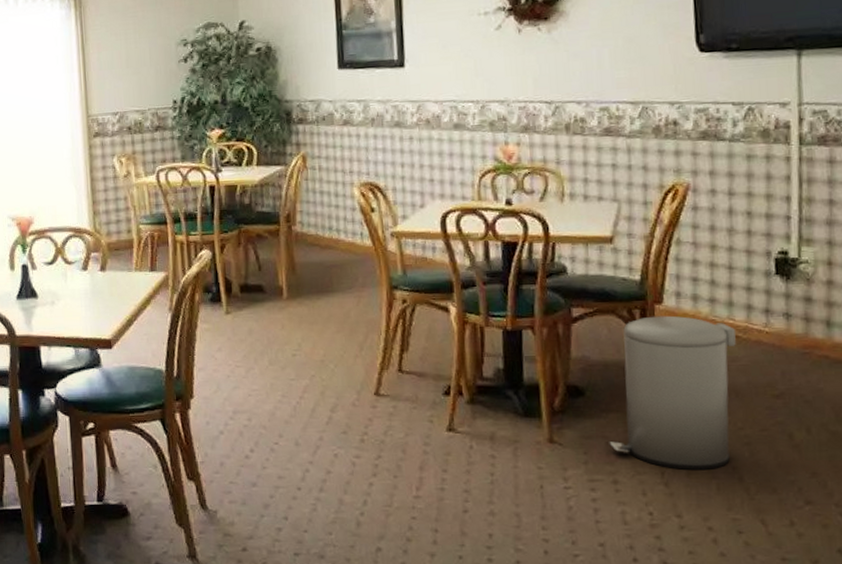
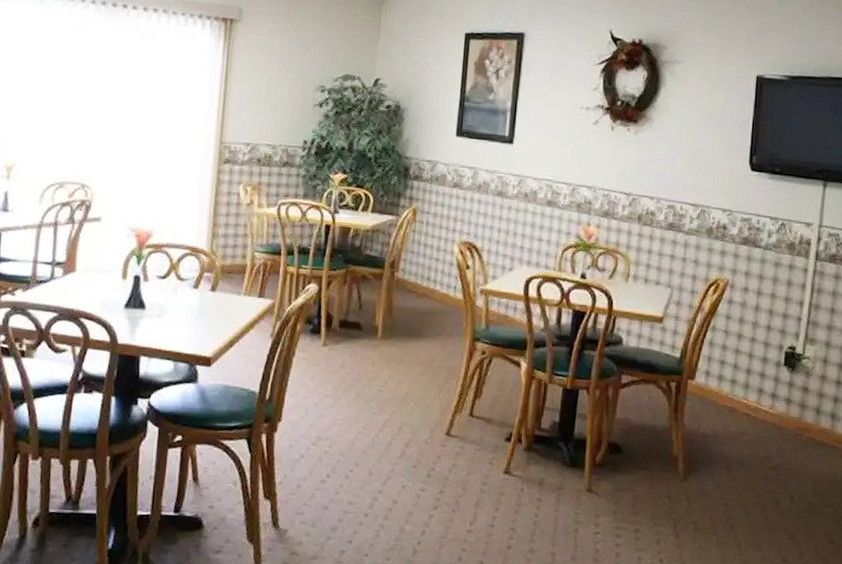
pedal bin: present [609,315,736,471] -> none [636,389,747,527]

